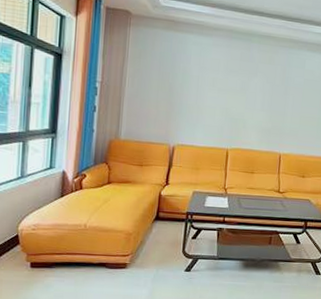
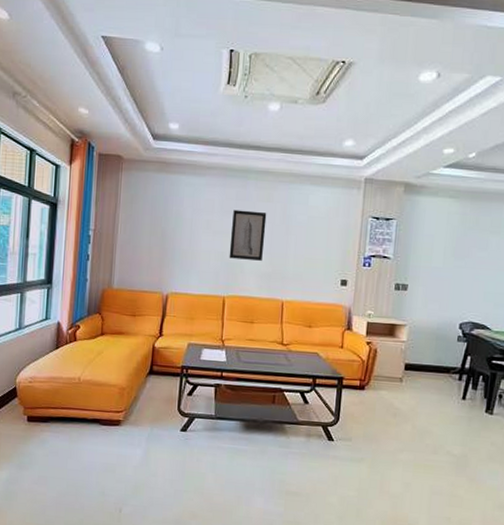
wall art: none [232,69,268,117] -> present [229,209,267,261]

